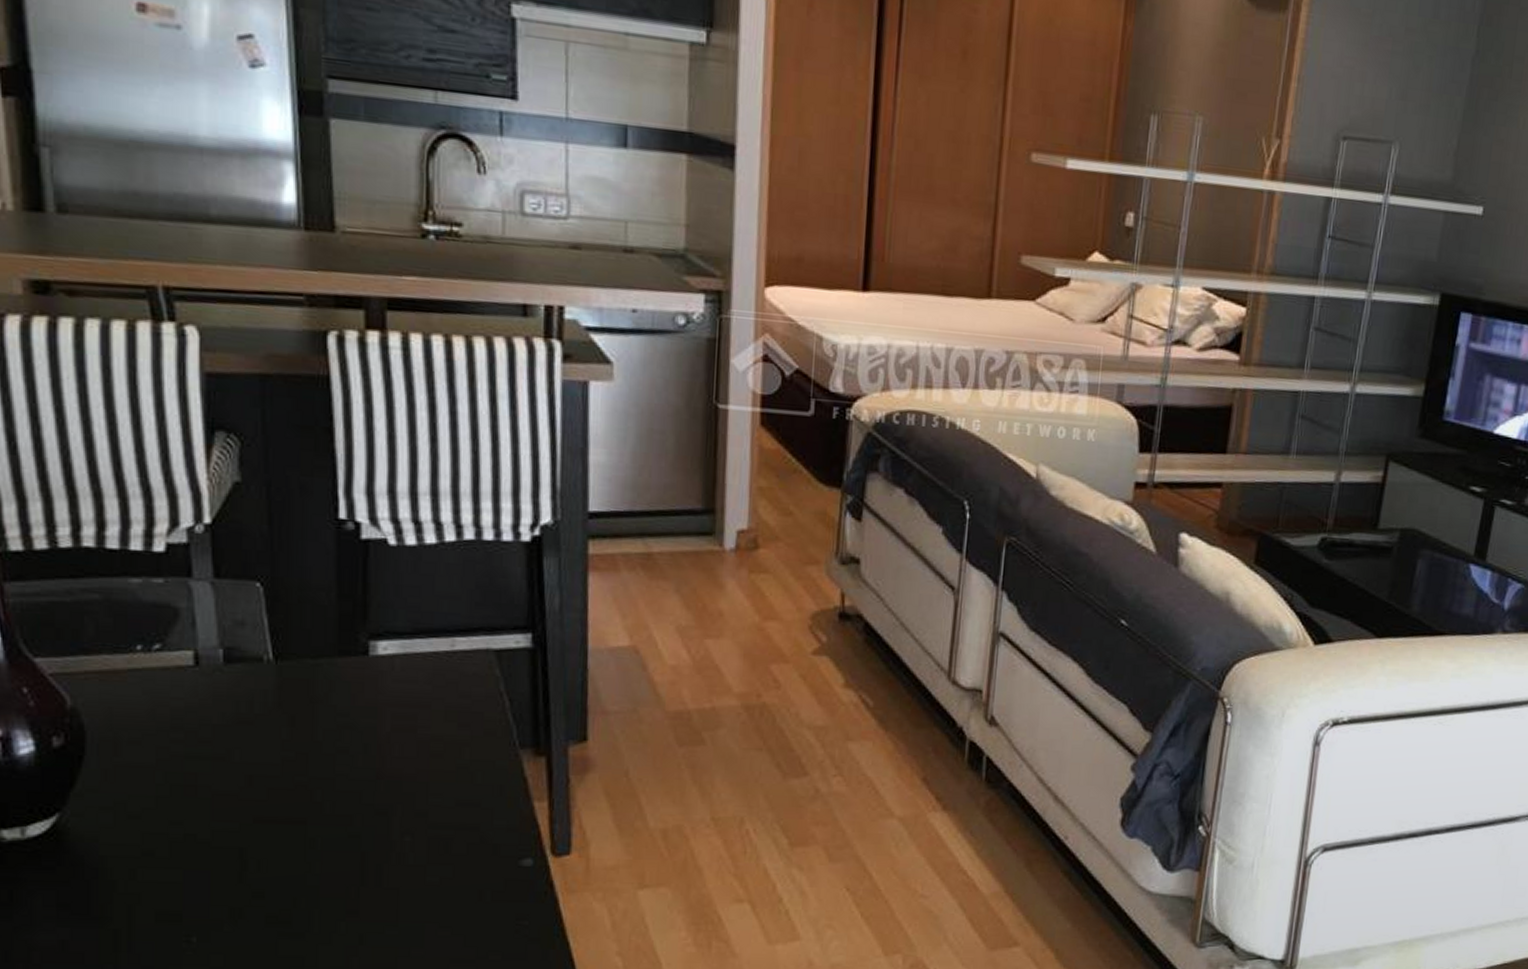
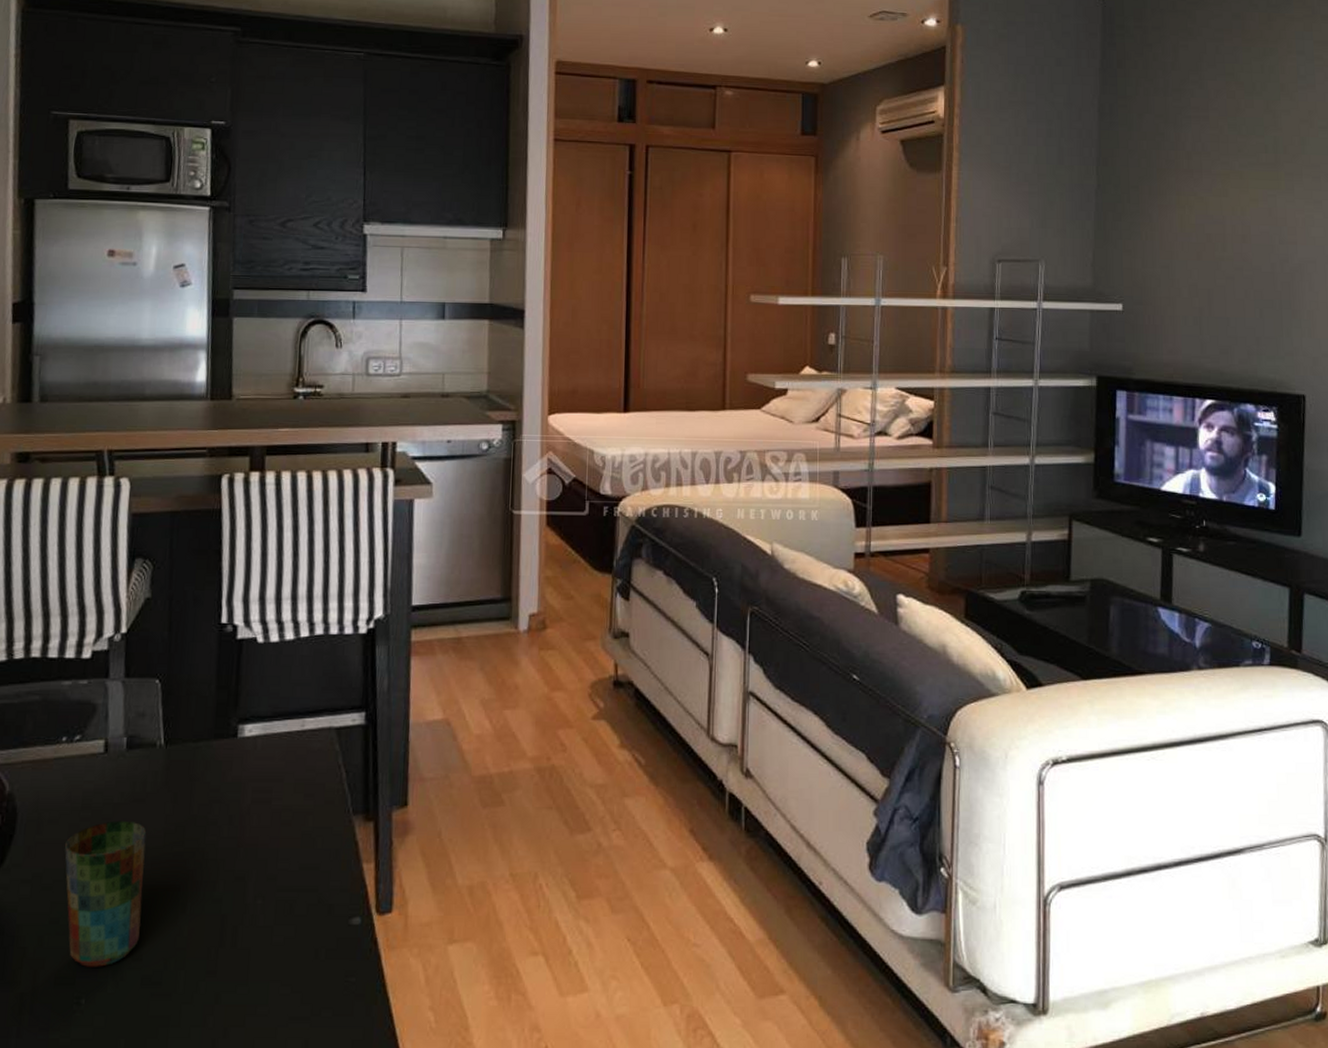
cup: none [152,744,259,904] -> present [64,820,147,967]

